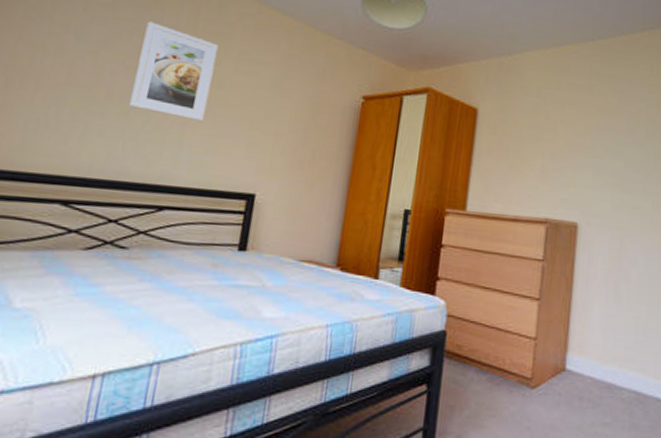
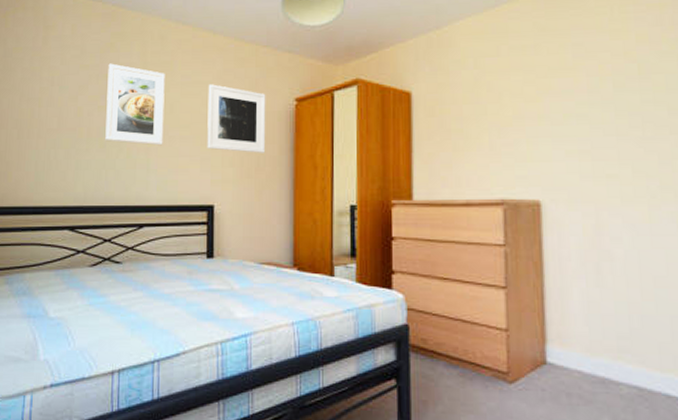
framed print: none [256,65,332,146] -> present [207,84,266,153]

